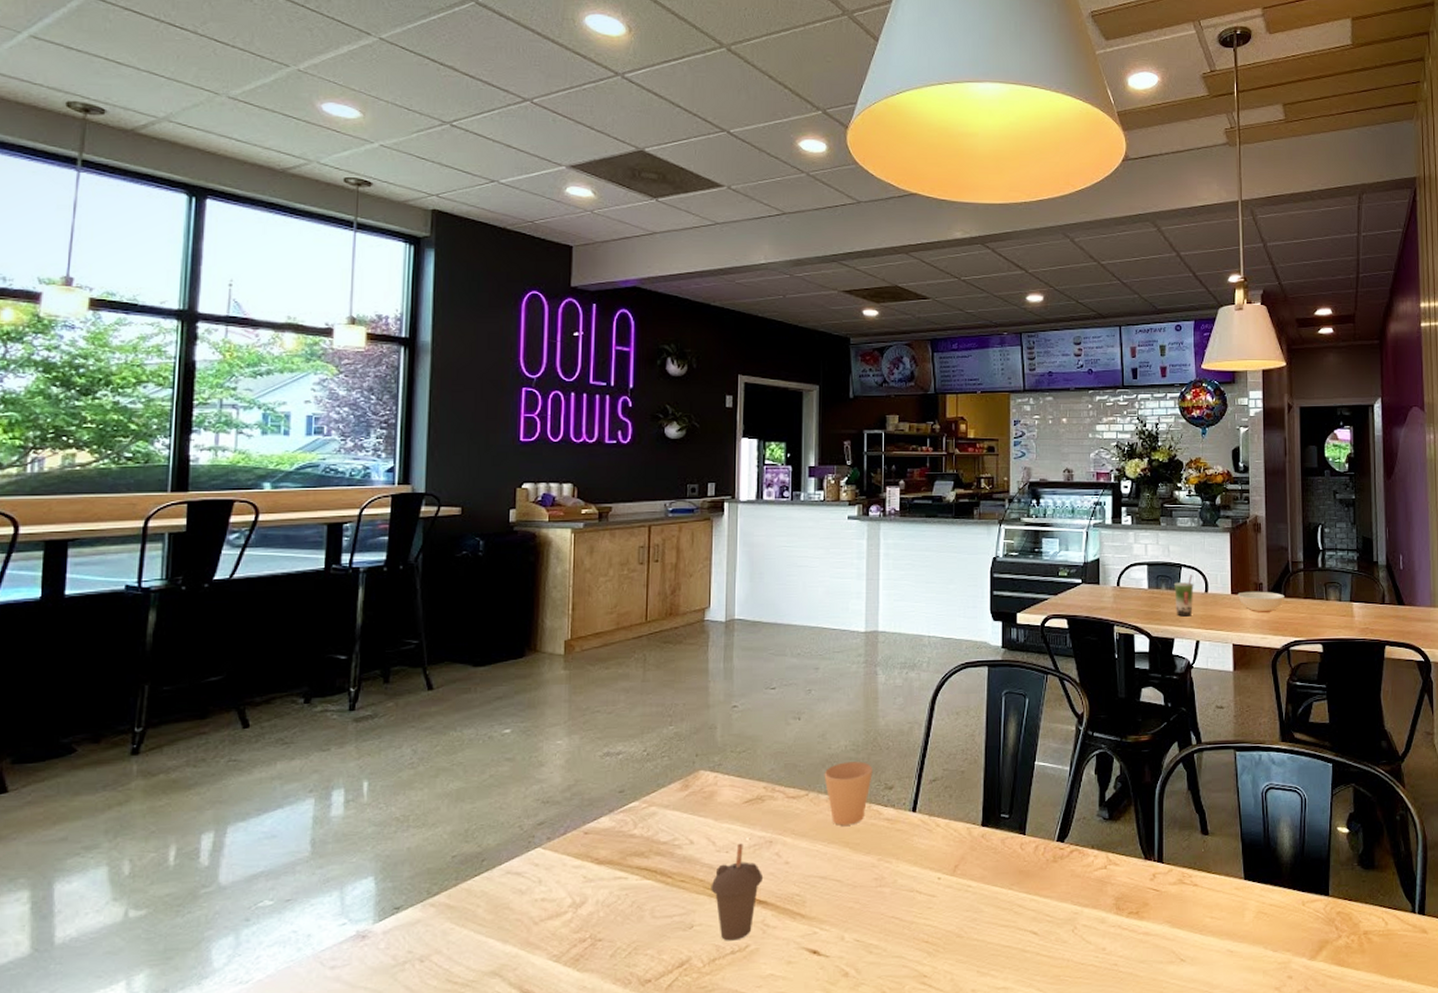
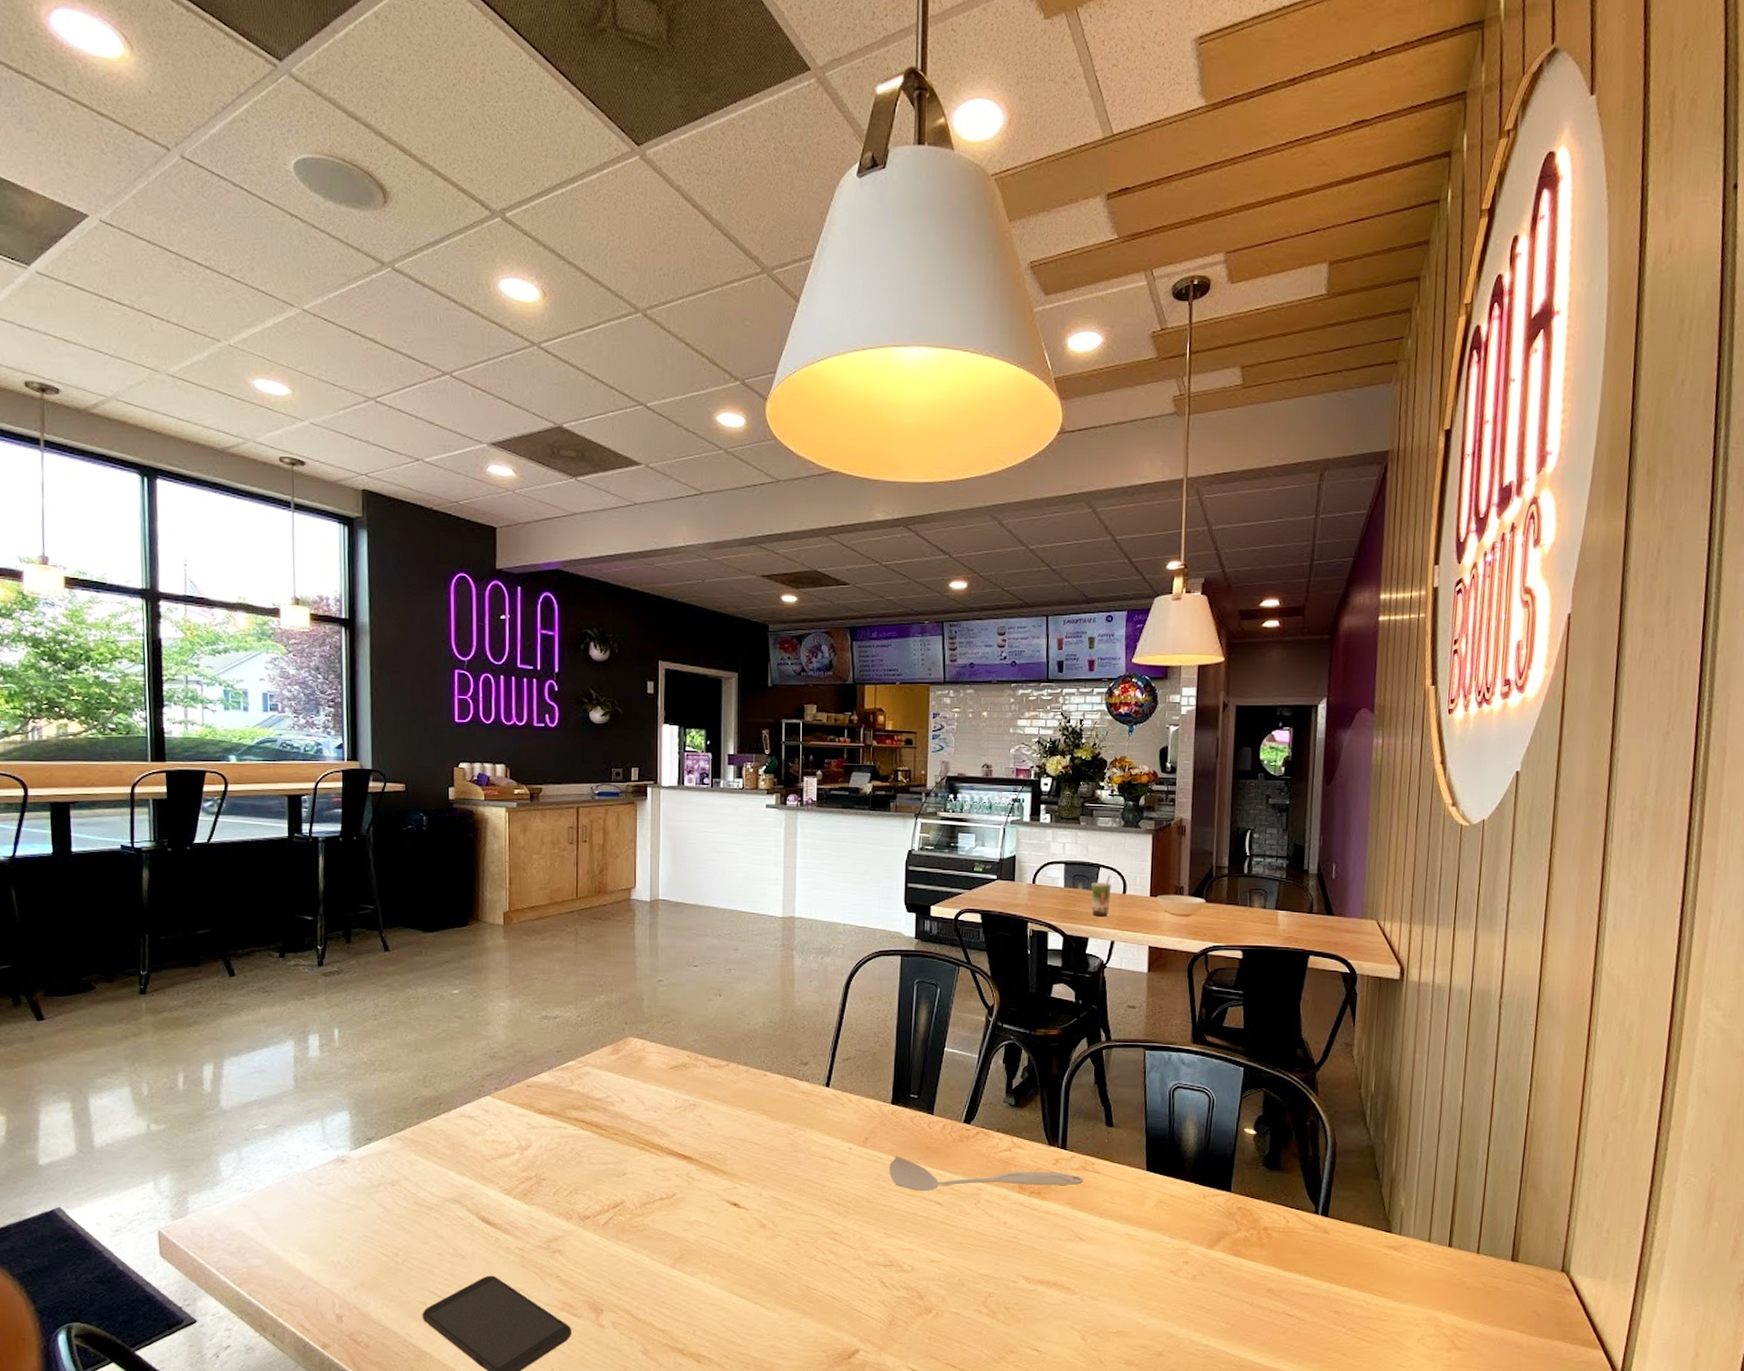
sippy cup: present [711,843,764,941] -> none [641,1104,688,1189]
cup: present [824,761,872,826] -> none [743,1037,789,1095]
spatula: none [981,882,1181,921] -> present [889,1155,1083,1192]

